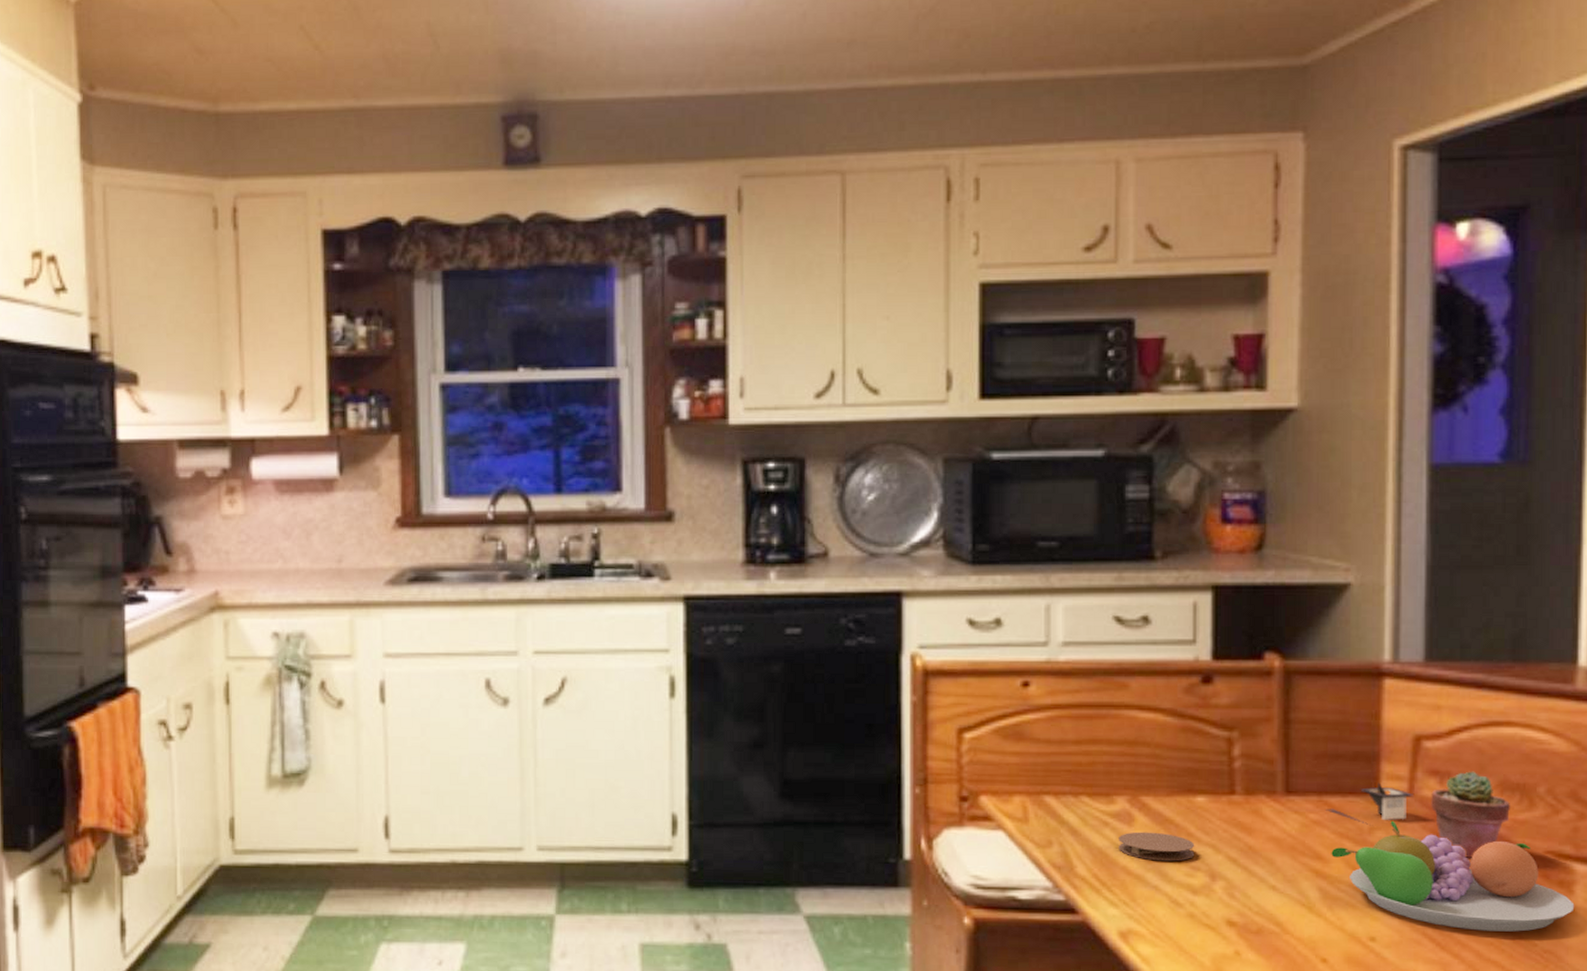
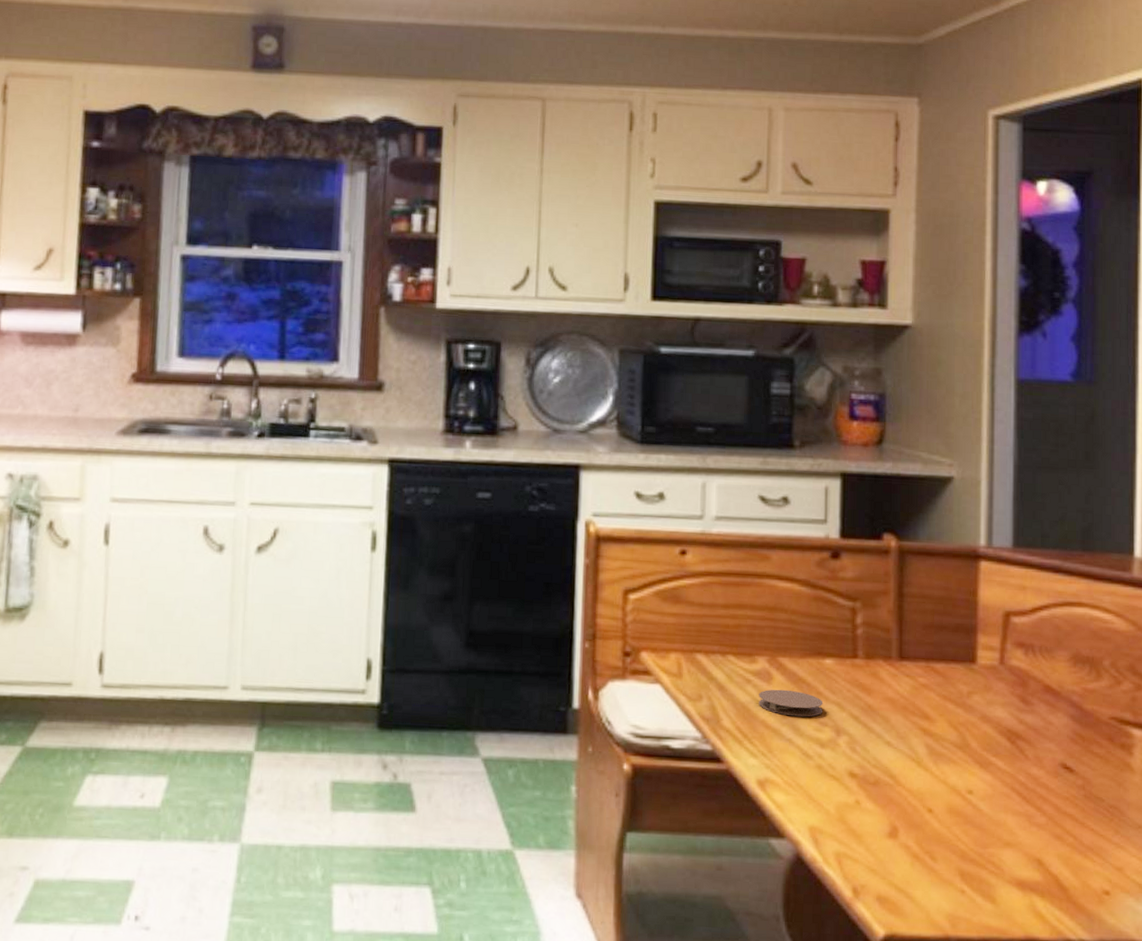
architectural model: present [1326,782,1413,826] -> none [932,652,1004,691]
fruit bowl: present [1331,820,1575,932] -> none [936,686,1134,789]
potted succulent: present [1431,771,1511,859] -> none [1018,644,1083,723]

